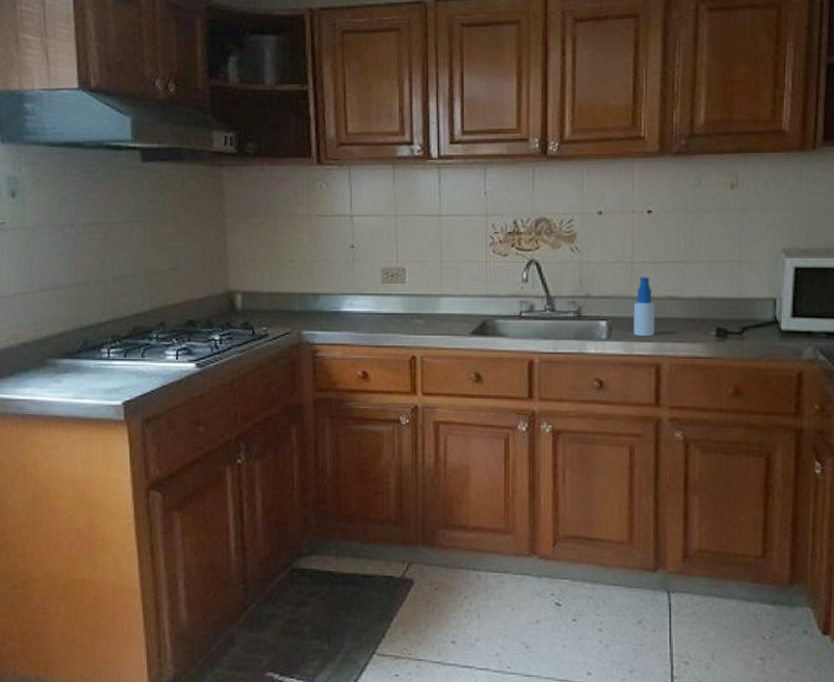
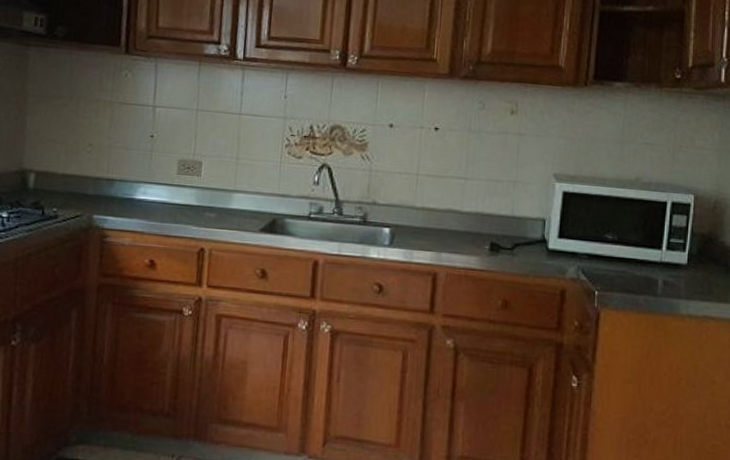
spray bottle: present [633,277,655,336] -> none [414,189,436,246]

